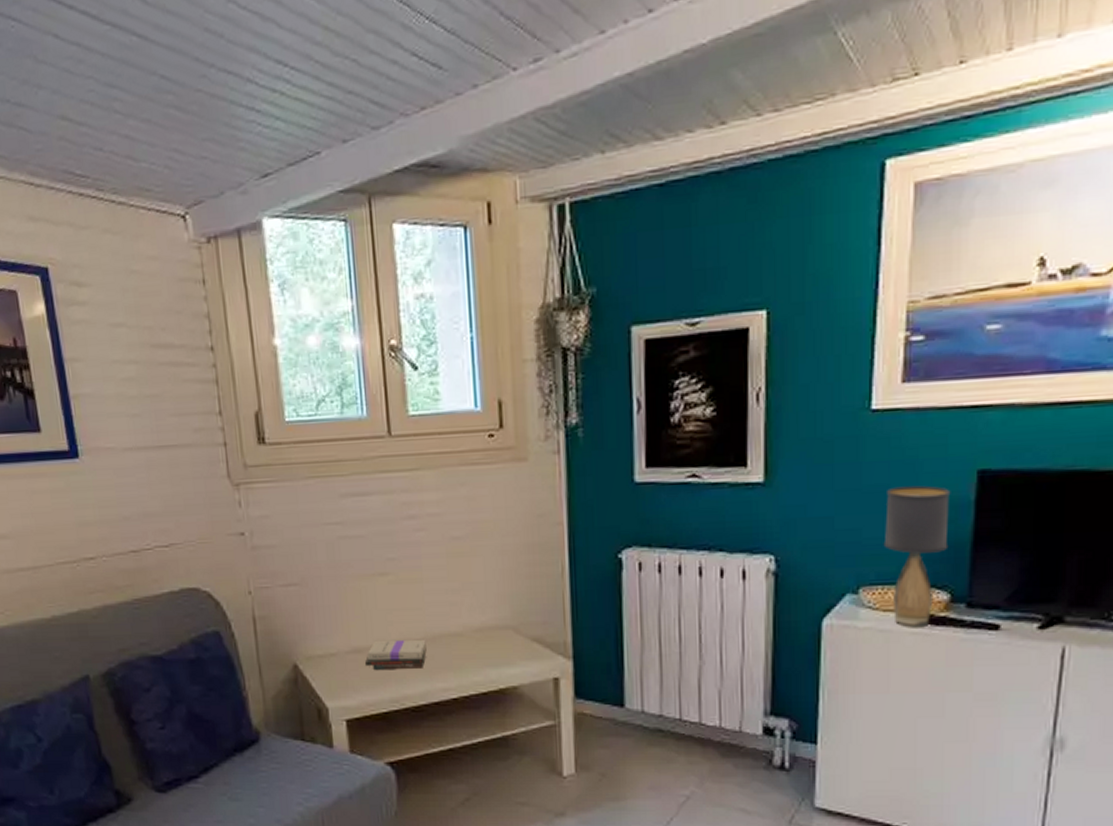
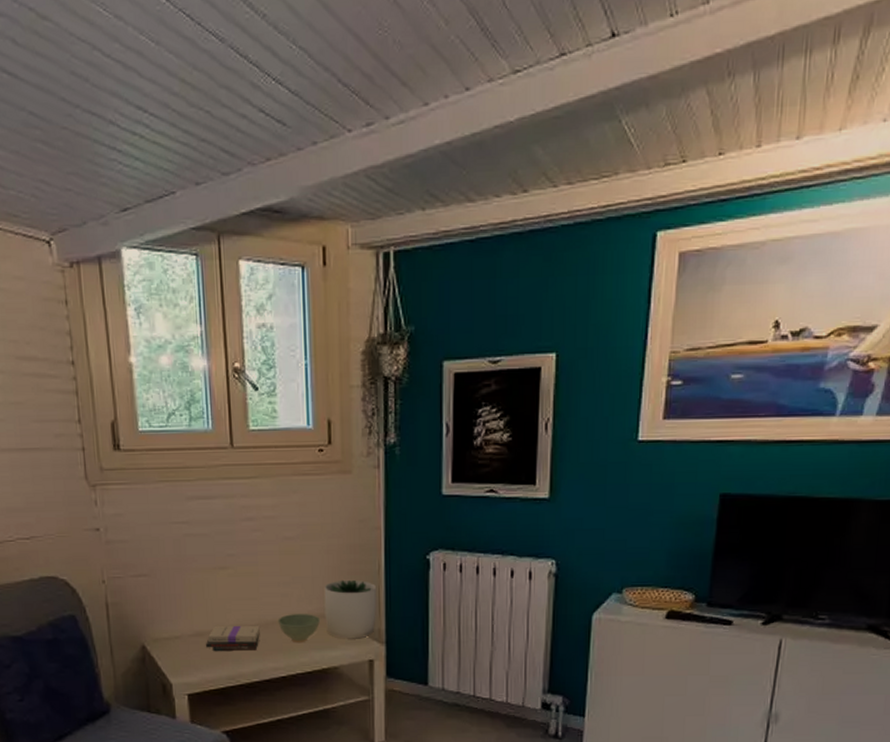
bowl: none [446,625,496,660] -> present [278,614,321,643]
planter: none [499,584,561,654] -> present [324,579,377,639]
table lamp: present [883,485,951,628] -> none [643,505,699,623]

